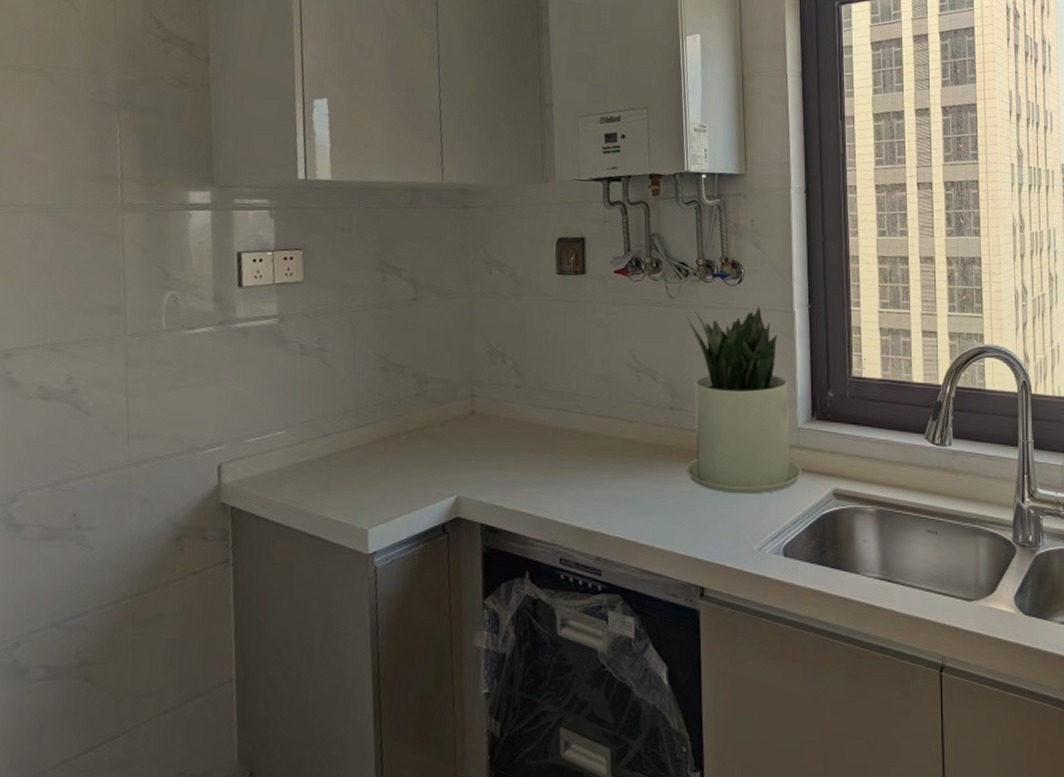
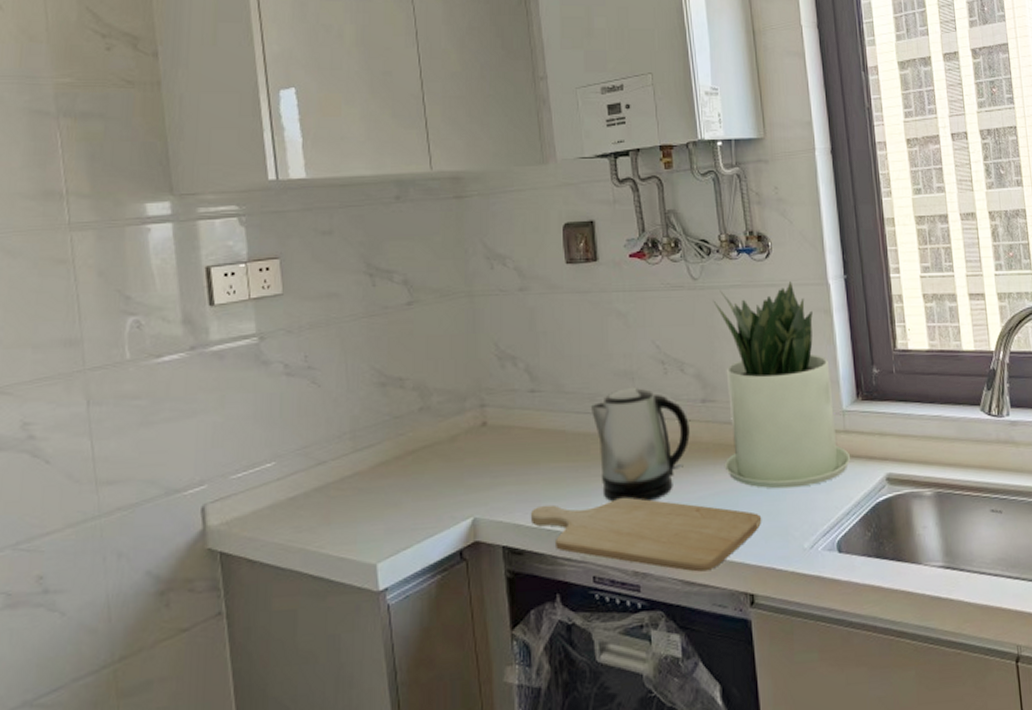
chopping board: none [507,489,717,563] -> present [530,497,762,572]
kettle: none [570,391,657,495] -> present [591,388,690,502]

